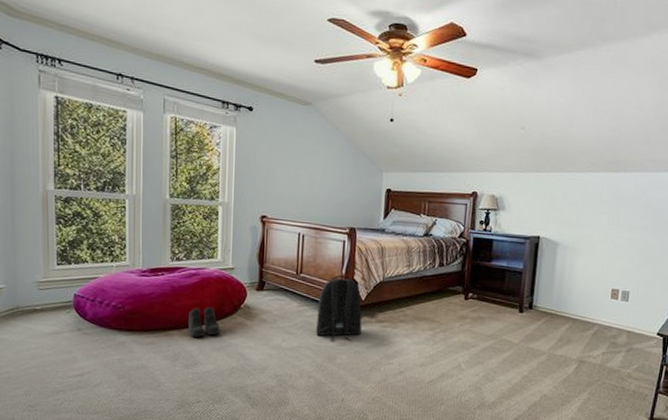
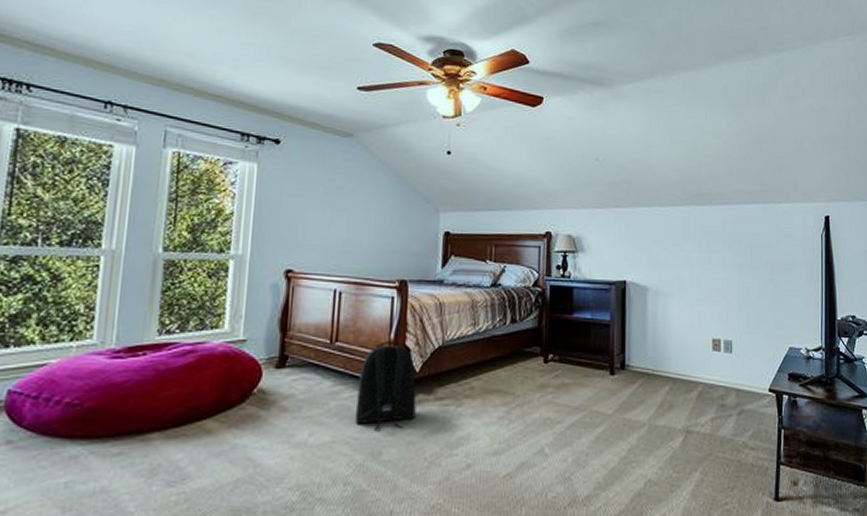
boots: present [188,307,220,337] -> none [176,396,222,440]

